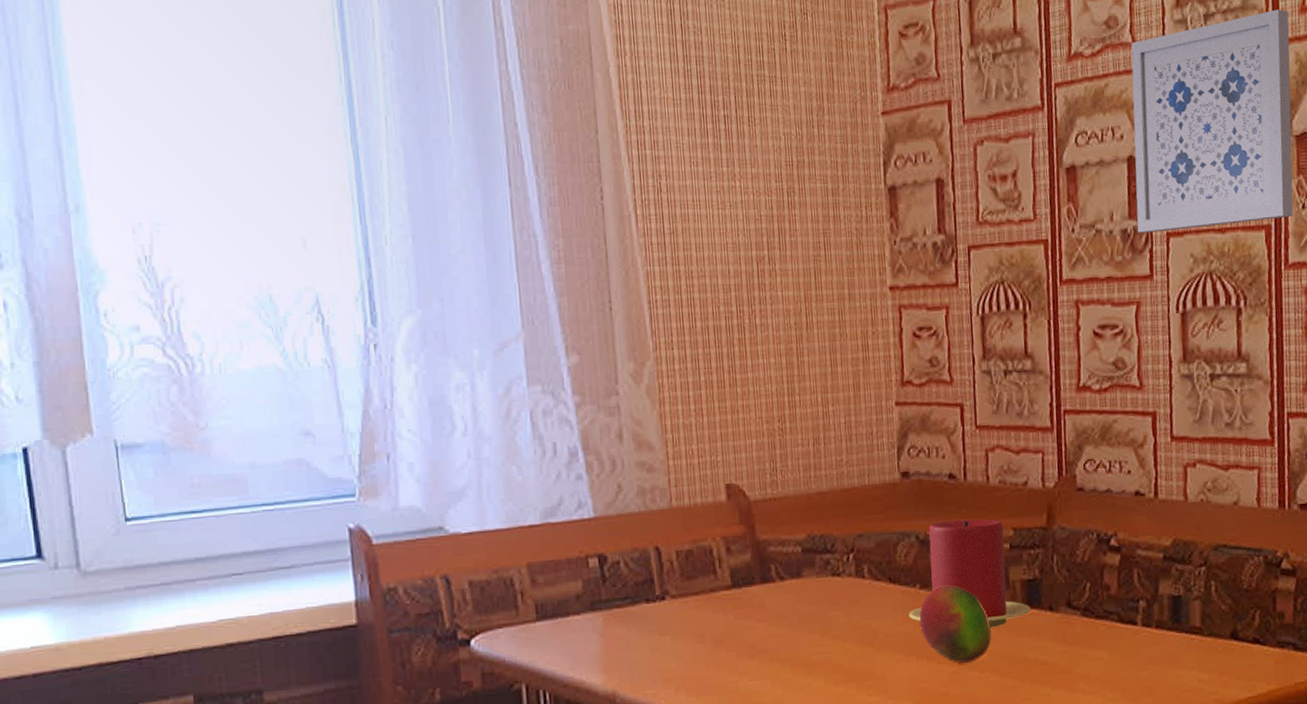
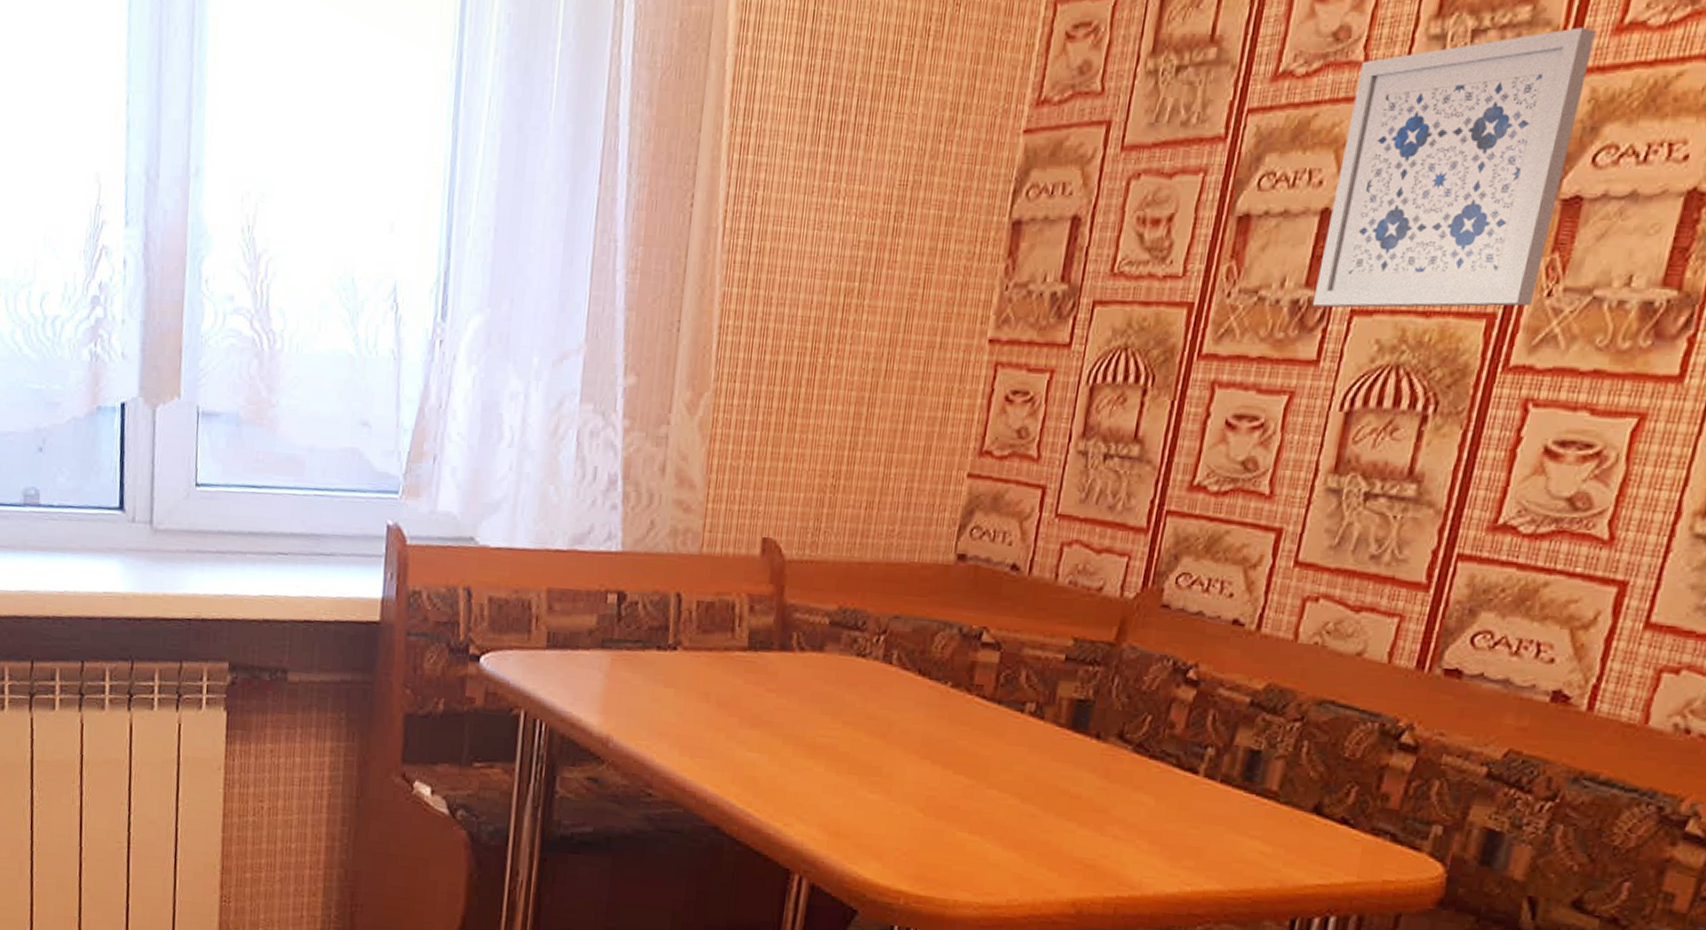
candle: present [909,519,1031,628] -> none [932,616,1075,746]
fruit: present [919,586,992,663] -> none [942,689,1023,779]

